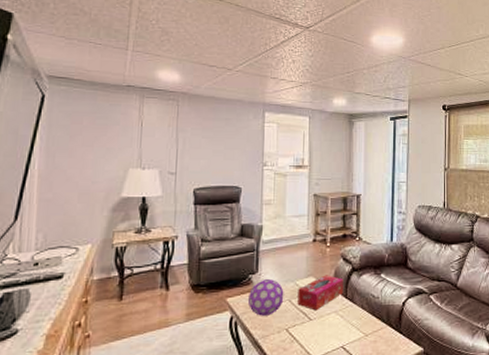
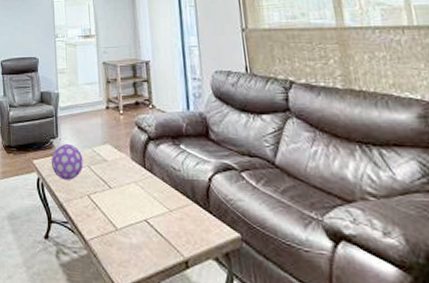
tissue box: present [297,275,344,311] -> none [96,143,141,179]

